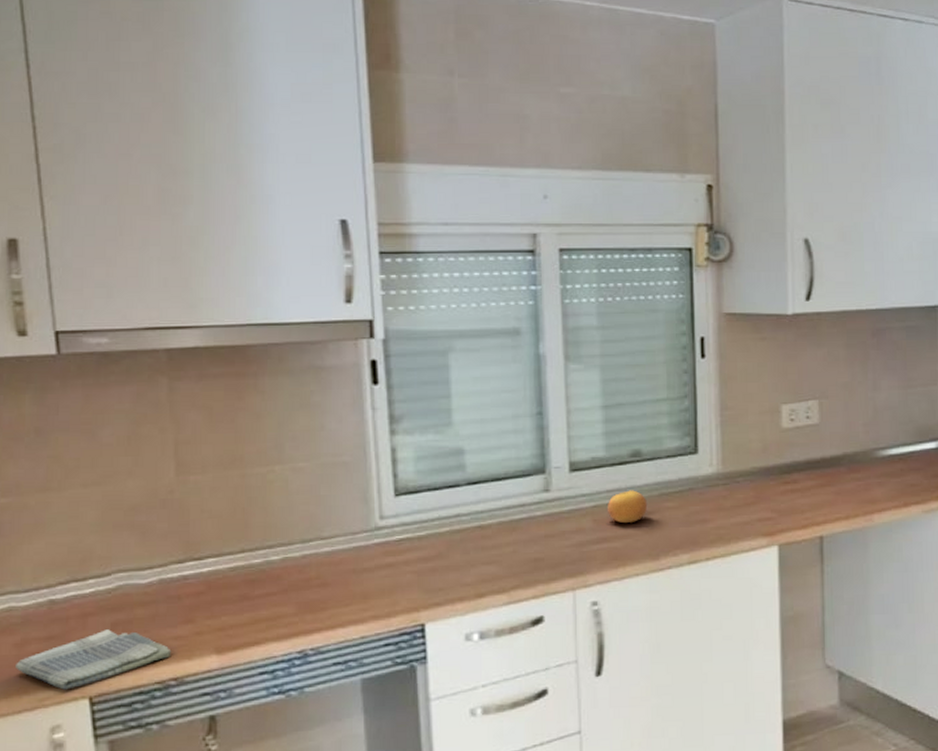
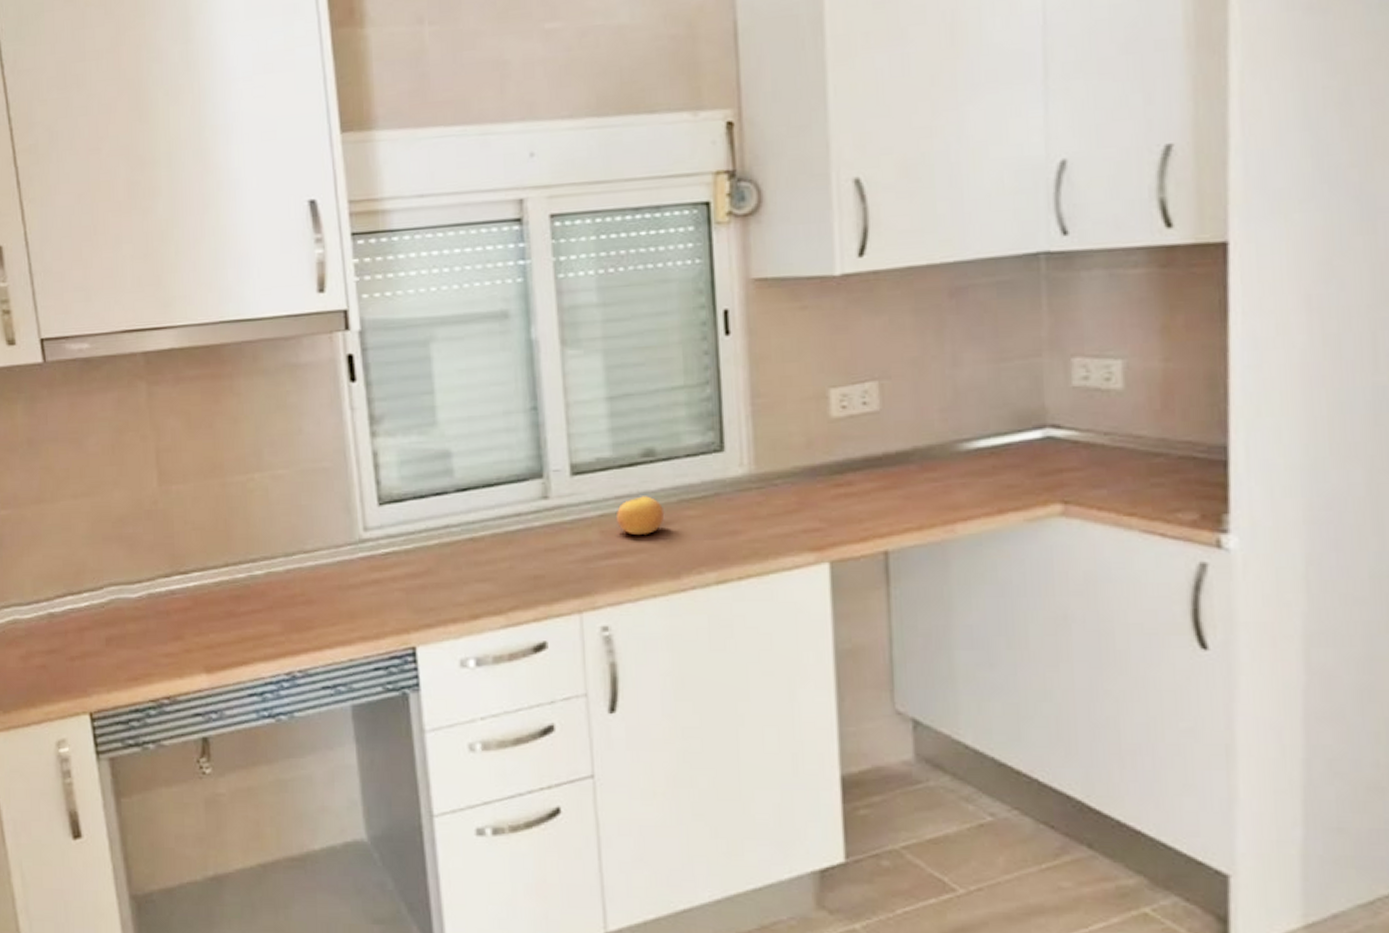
dish towel: present [15,629,172,690] -> none [23,644,163,704]

